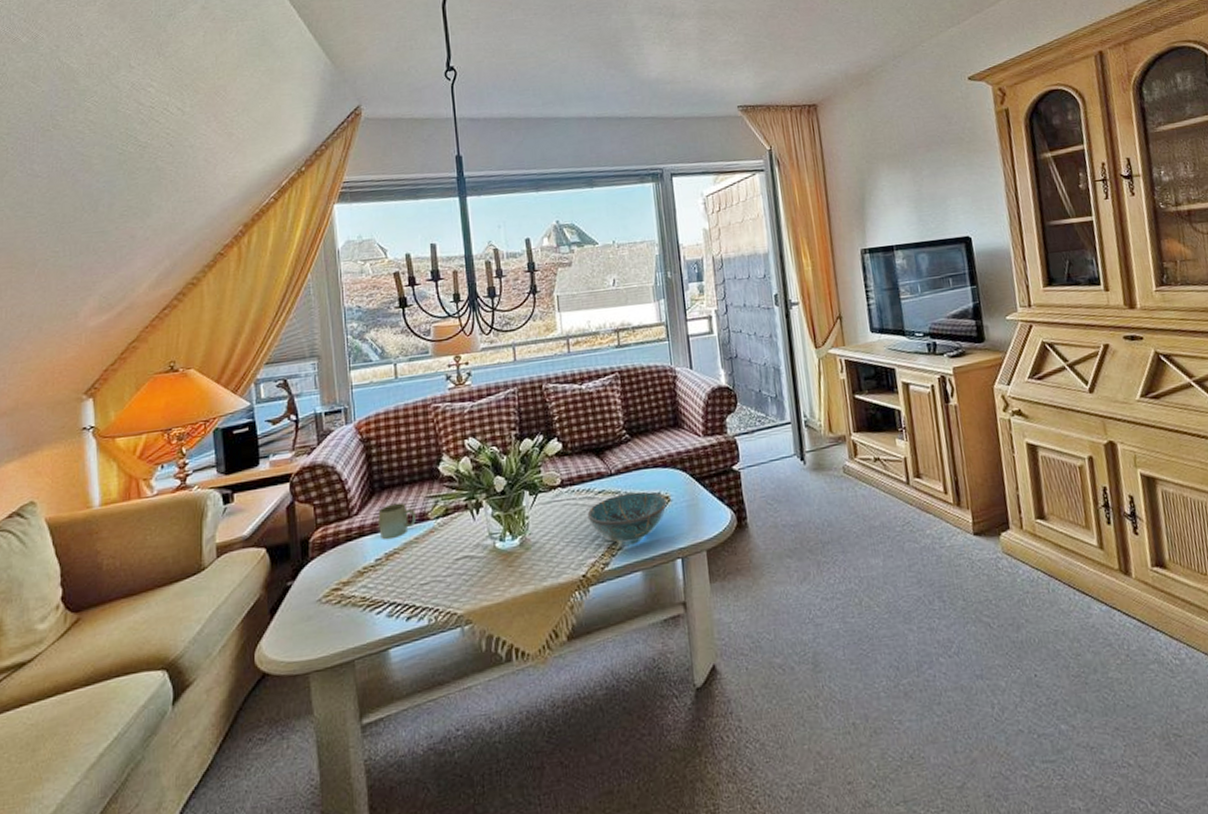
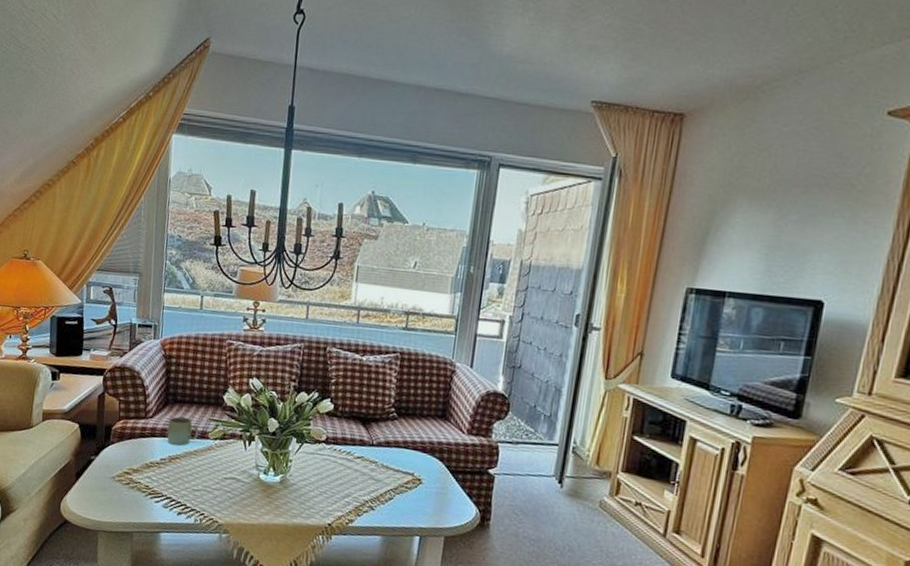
decorative bowl: present [587,492,667,546] -> none [343,464,418,512]

